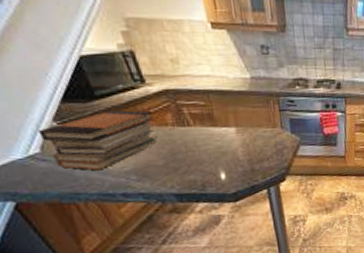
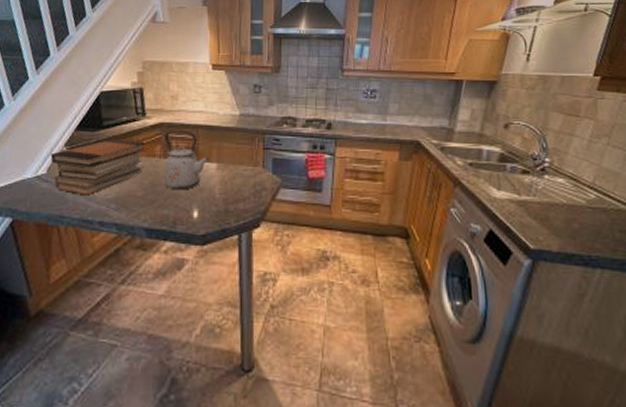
kettle: none [172,96,227,156] -> present [164,130,209,190]

